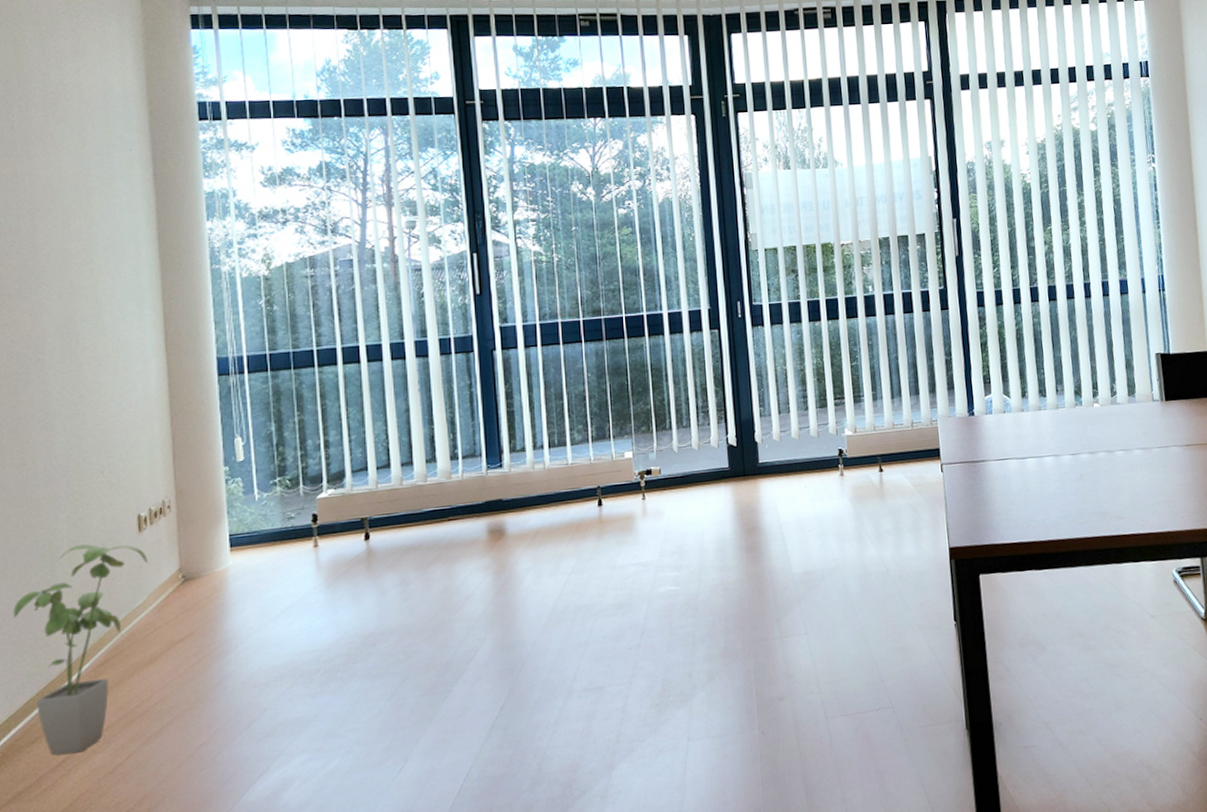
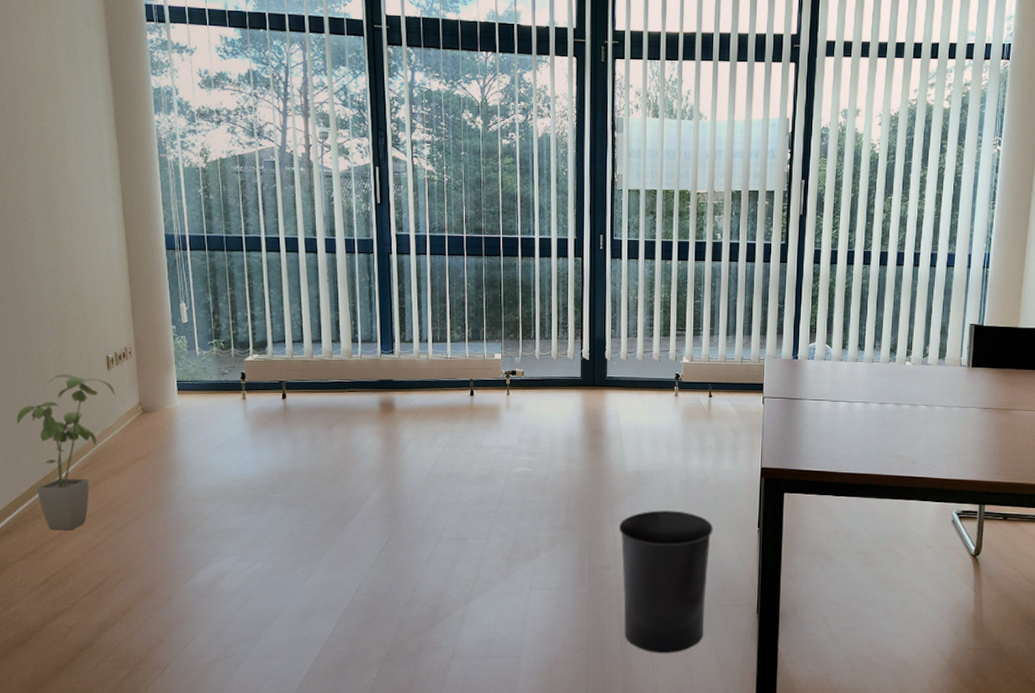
waste bin: none [790,613,906,801] -> present [619,510,713,653]

